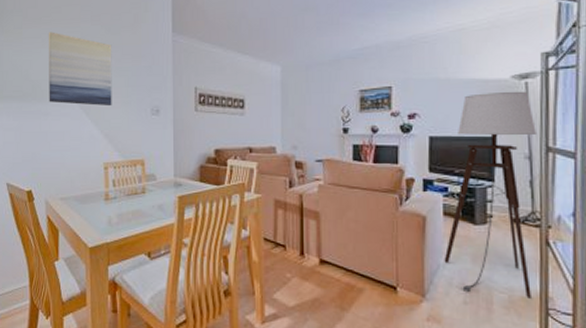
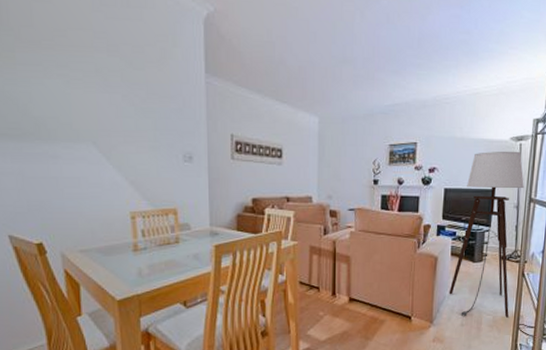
wall art: present [48,31,112,107] -> none [51,59,138,151]

